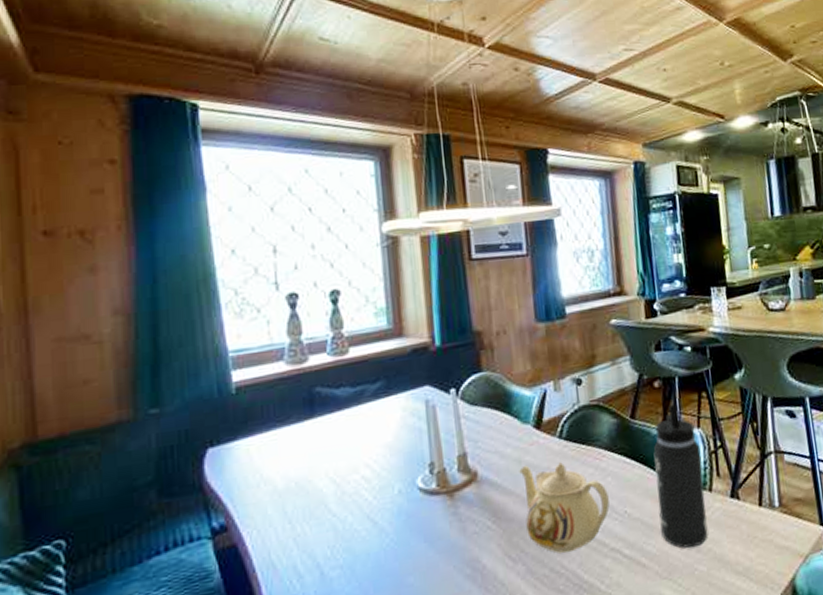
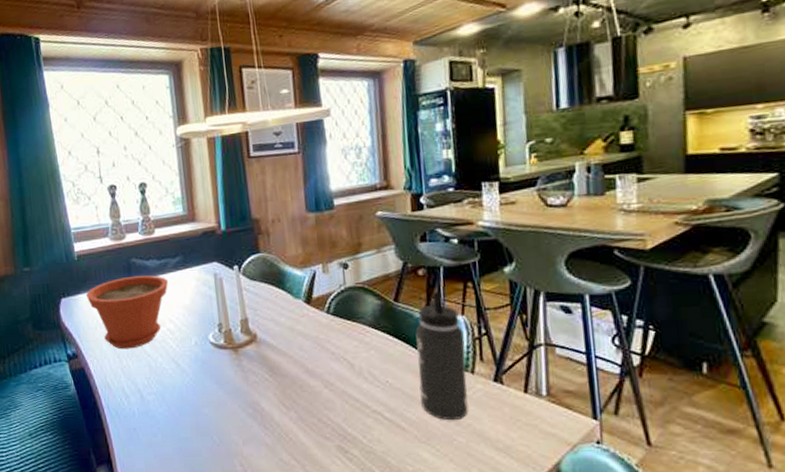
plant pot: none [245,407,366,512] -> present [85,275,169,350]
teapot: present [519,462,610,554] -> none [292,332,372,409]

